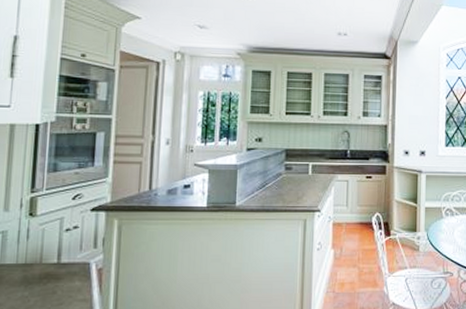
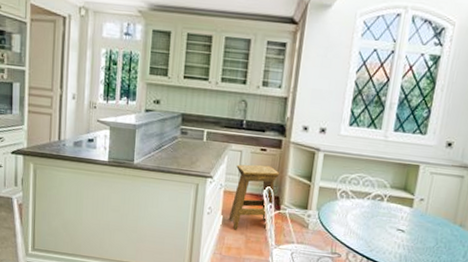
stool: none [339,192,387,263] -> present [228,164,280,230]

